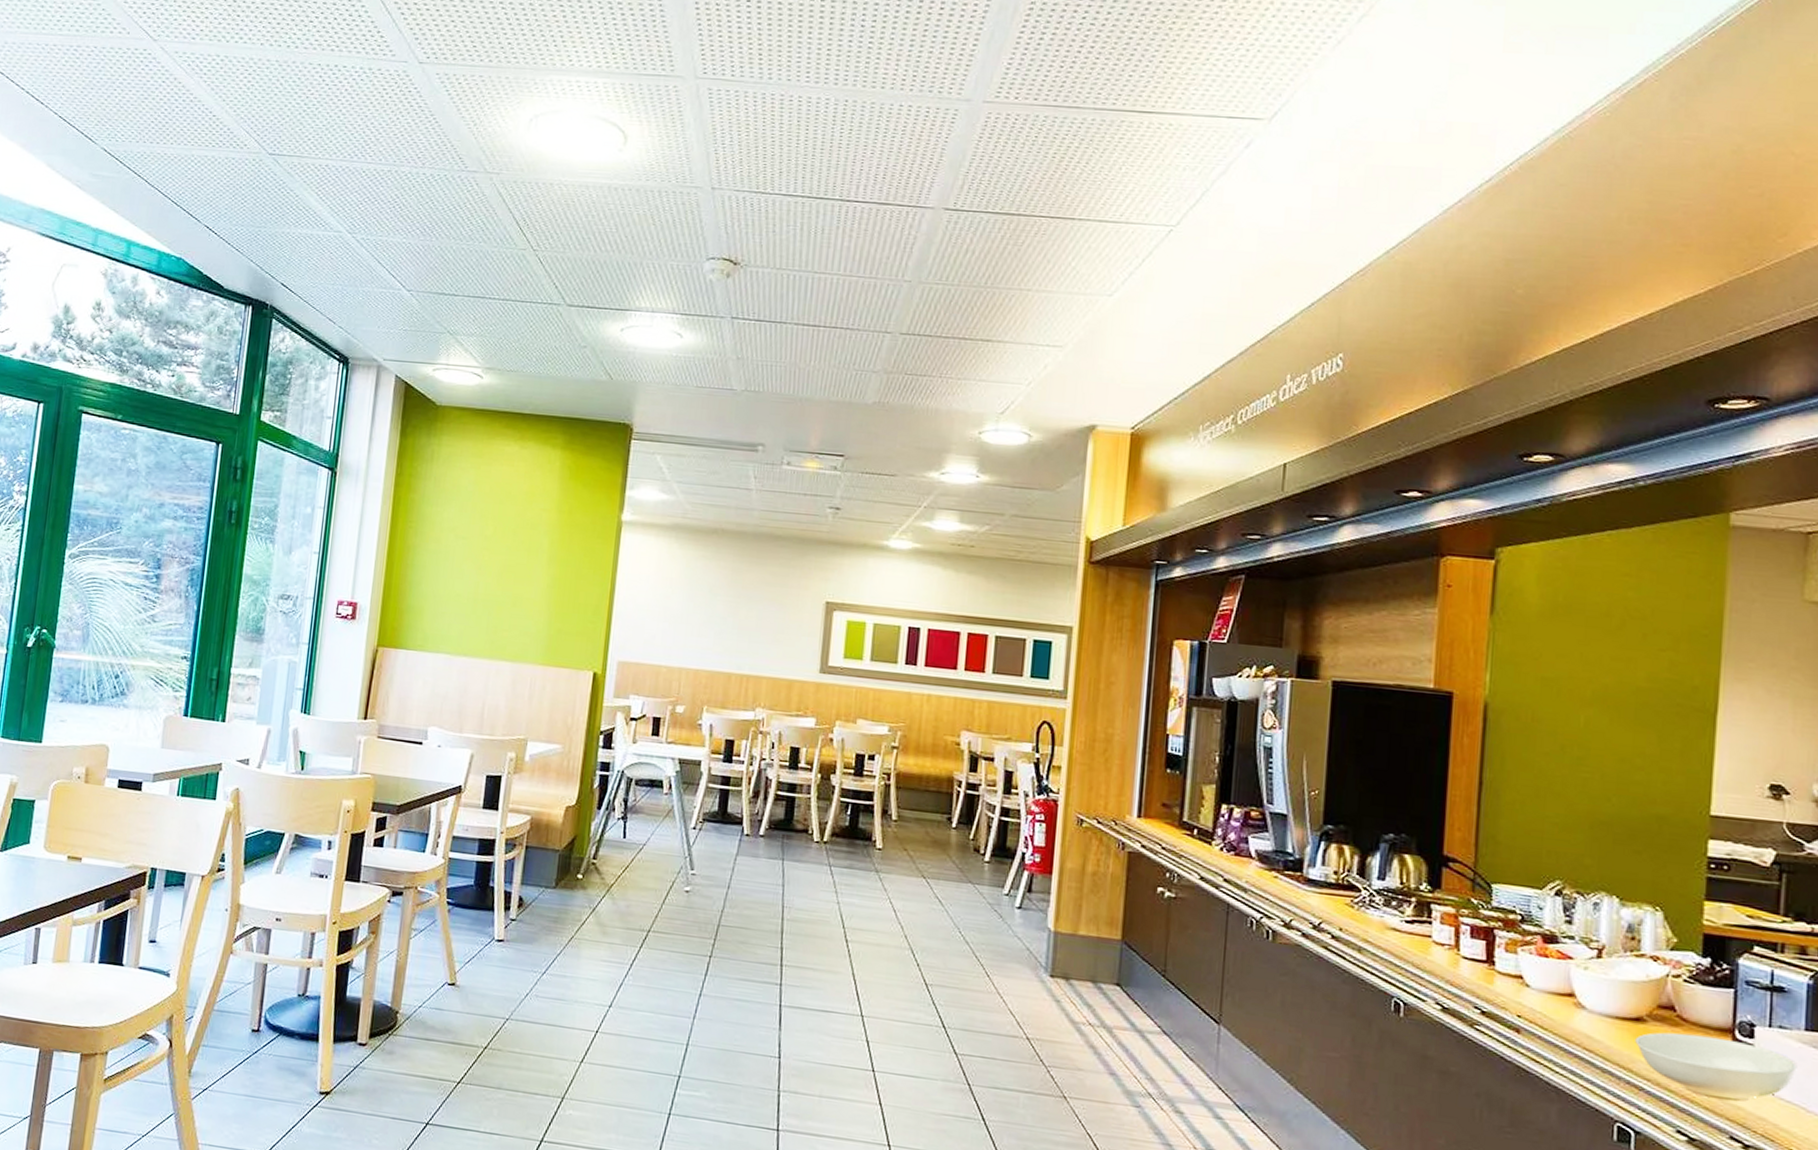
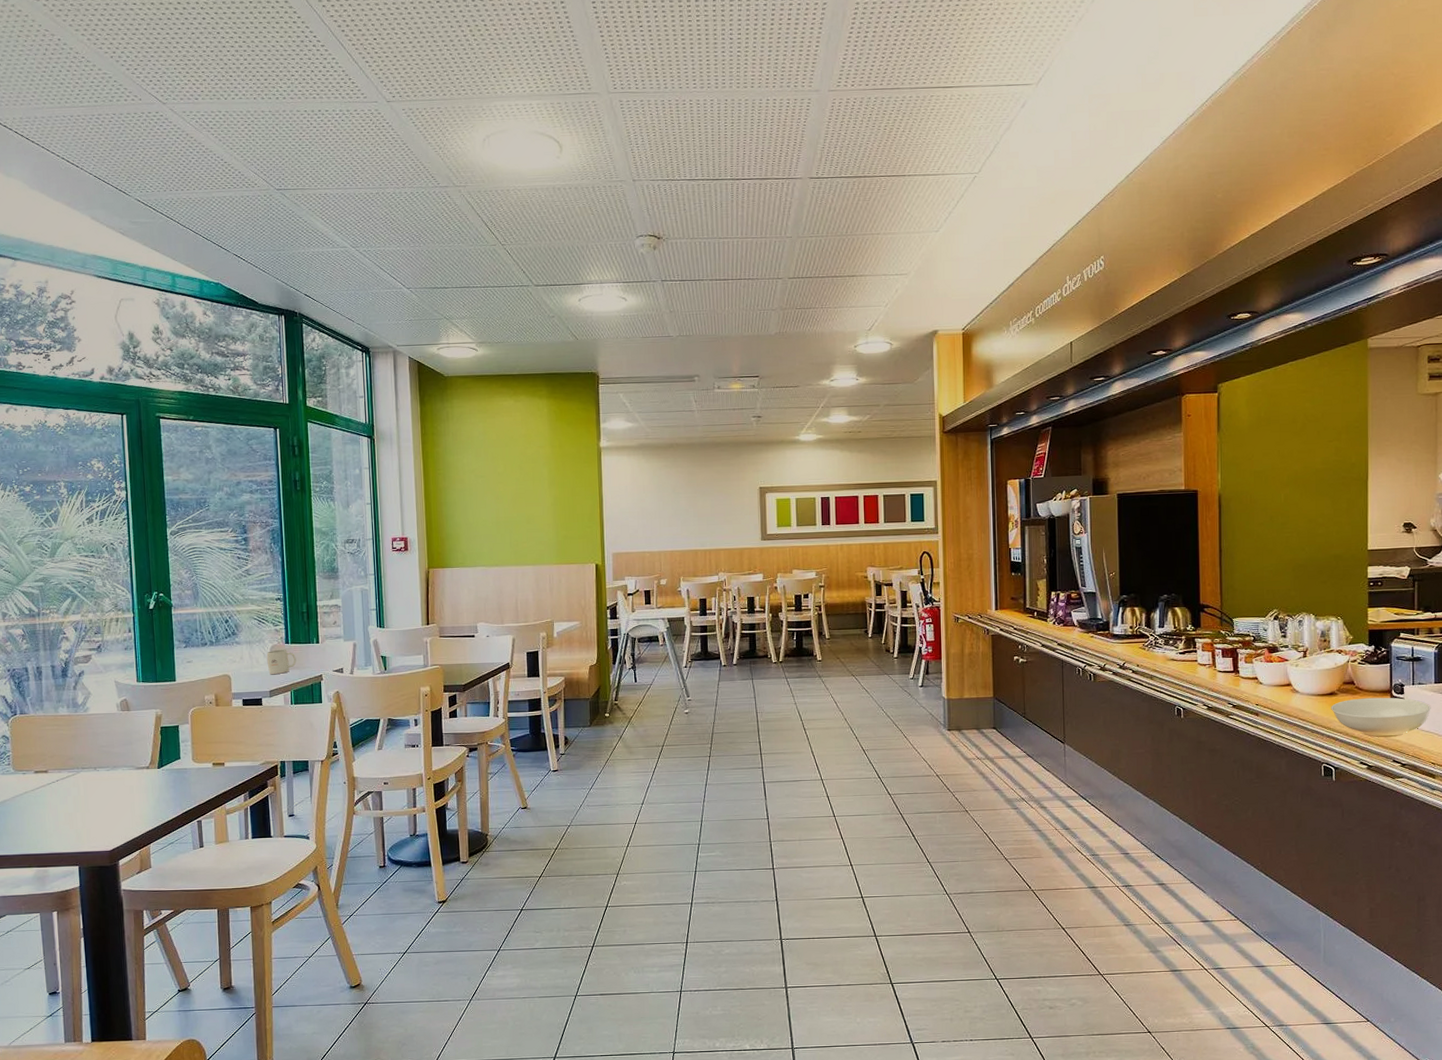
mug: none [156,722,194,754] -> present [266,649,297,675]

